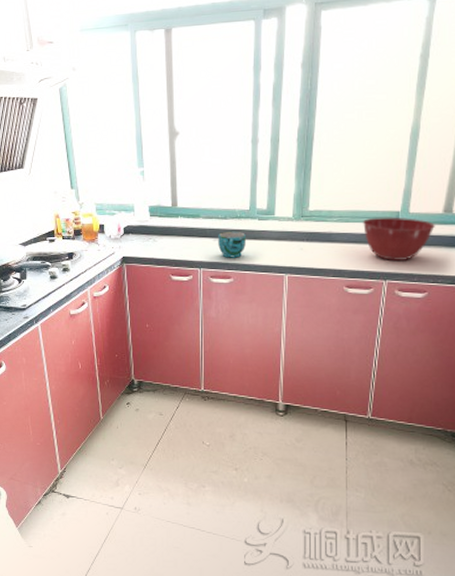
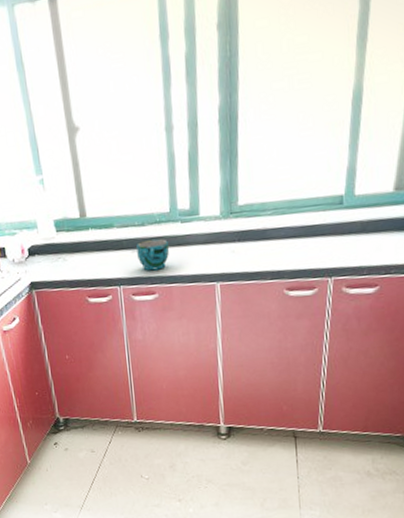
mixing bowl: present [363,217,435,260] -> none [302,201,385,254]

